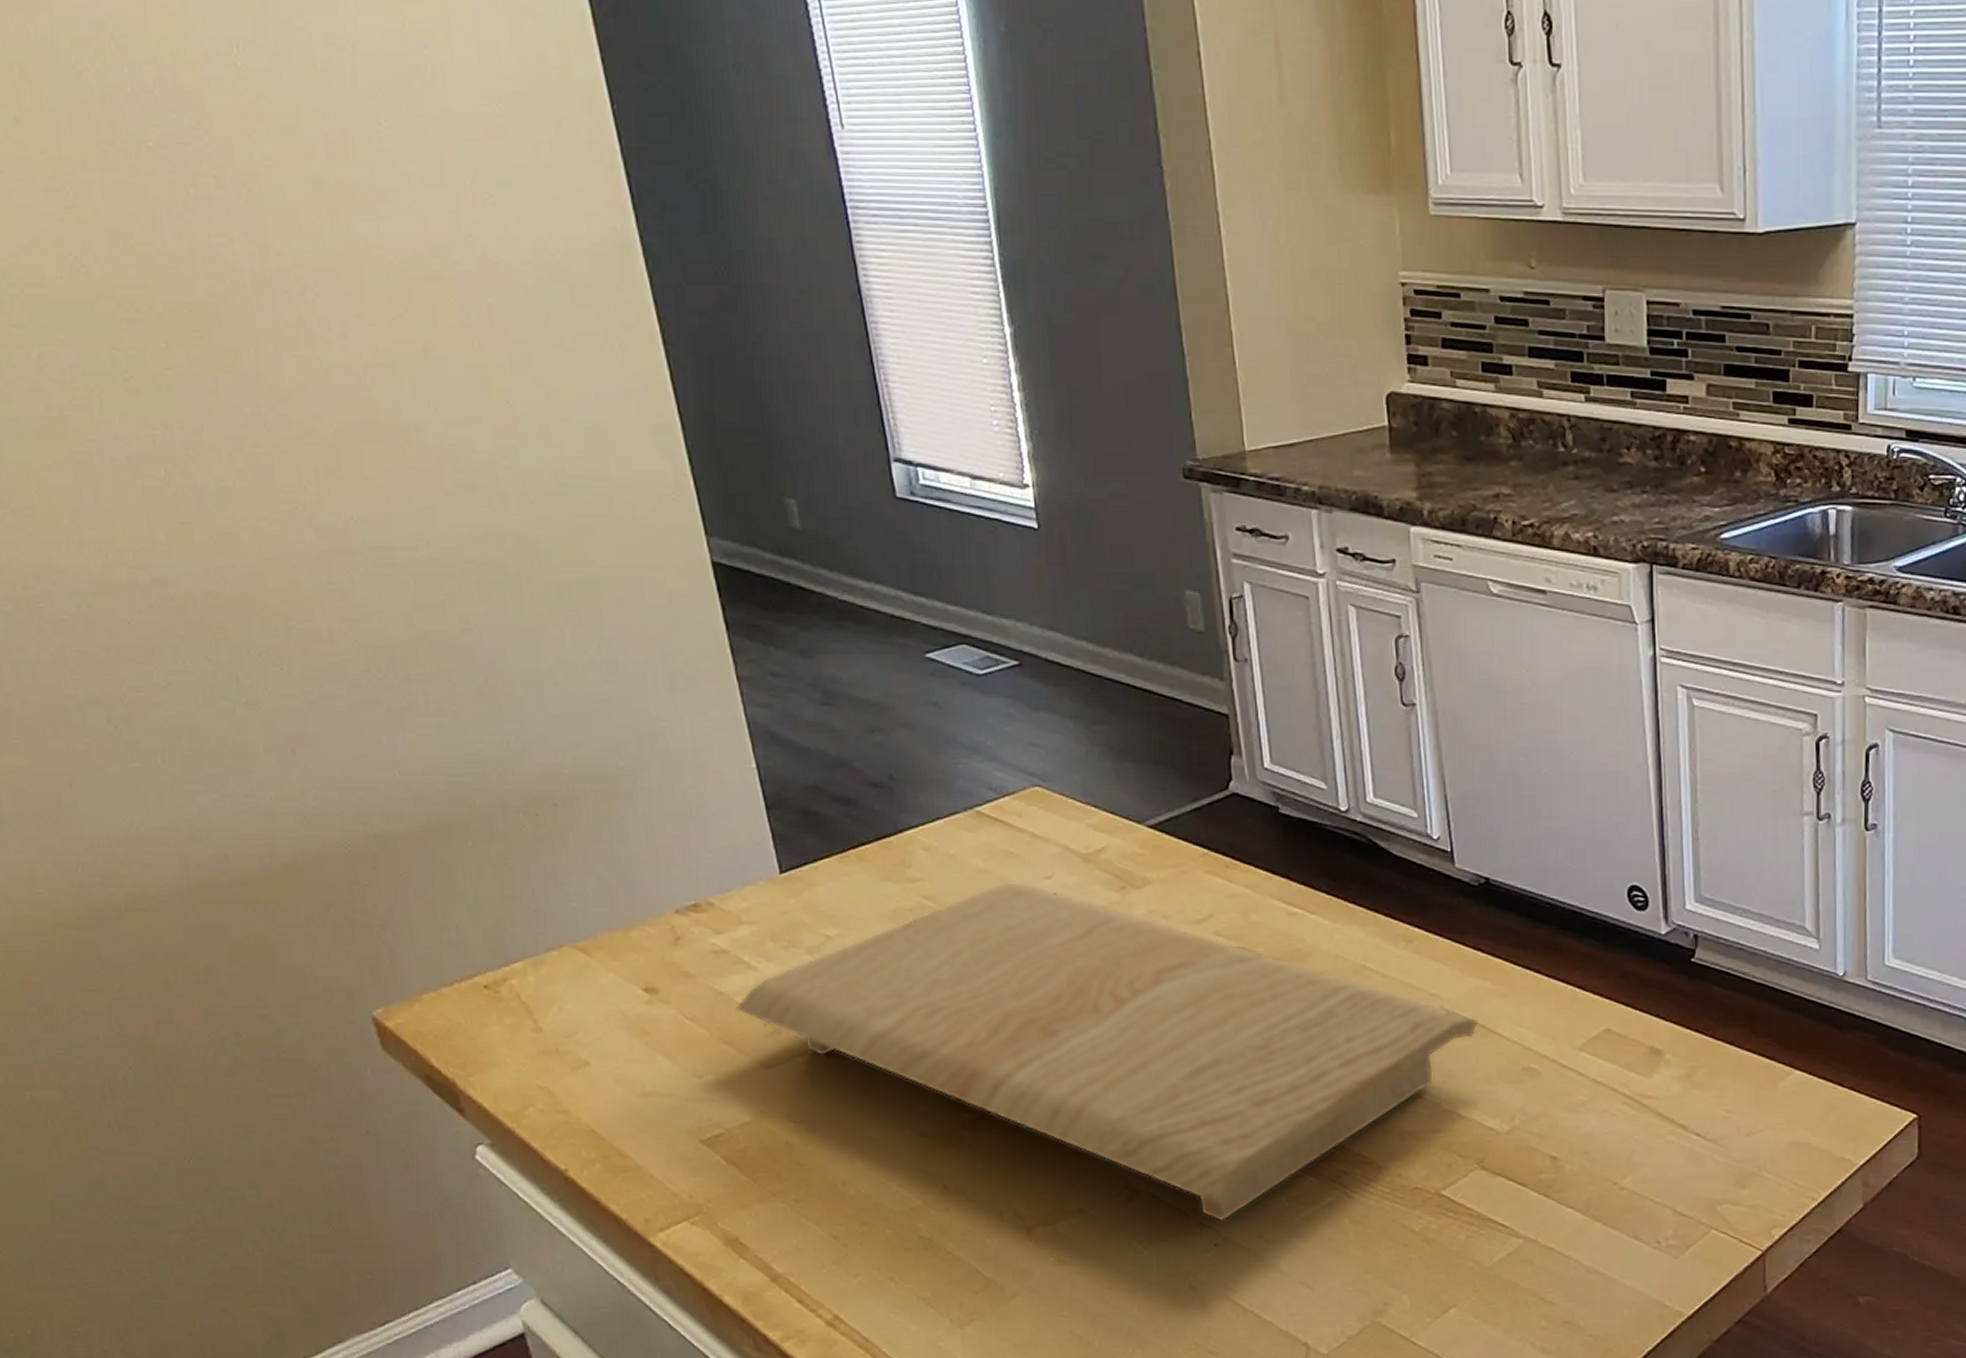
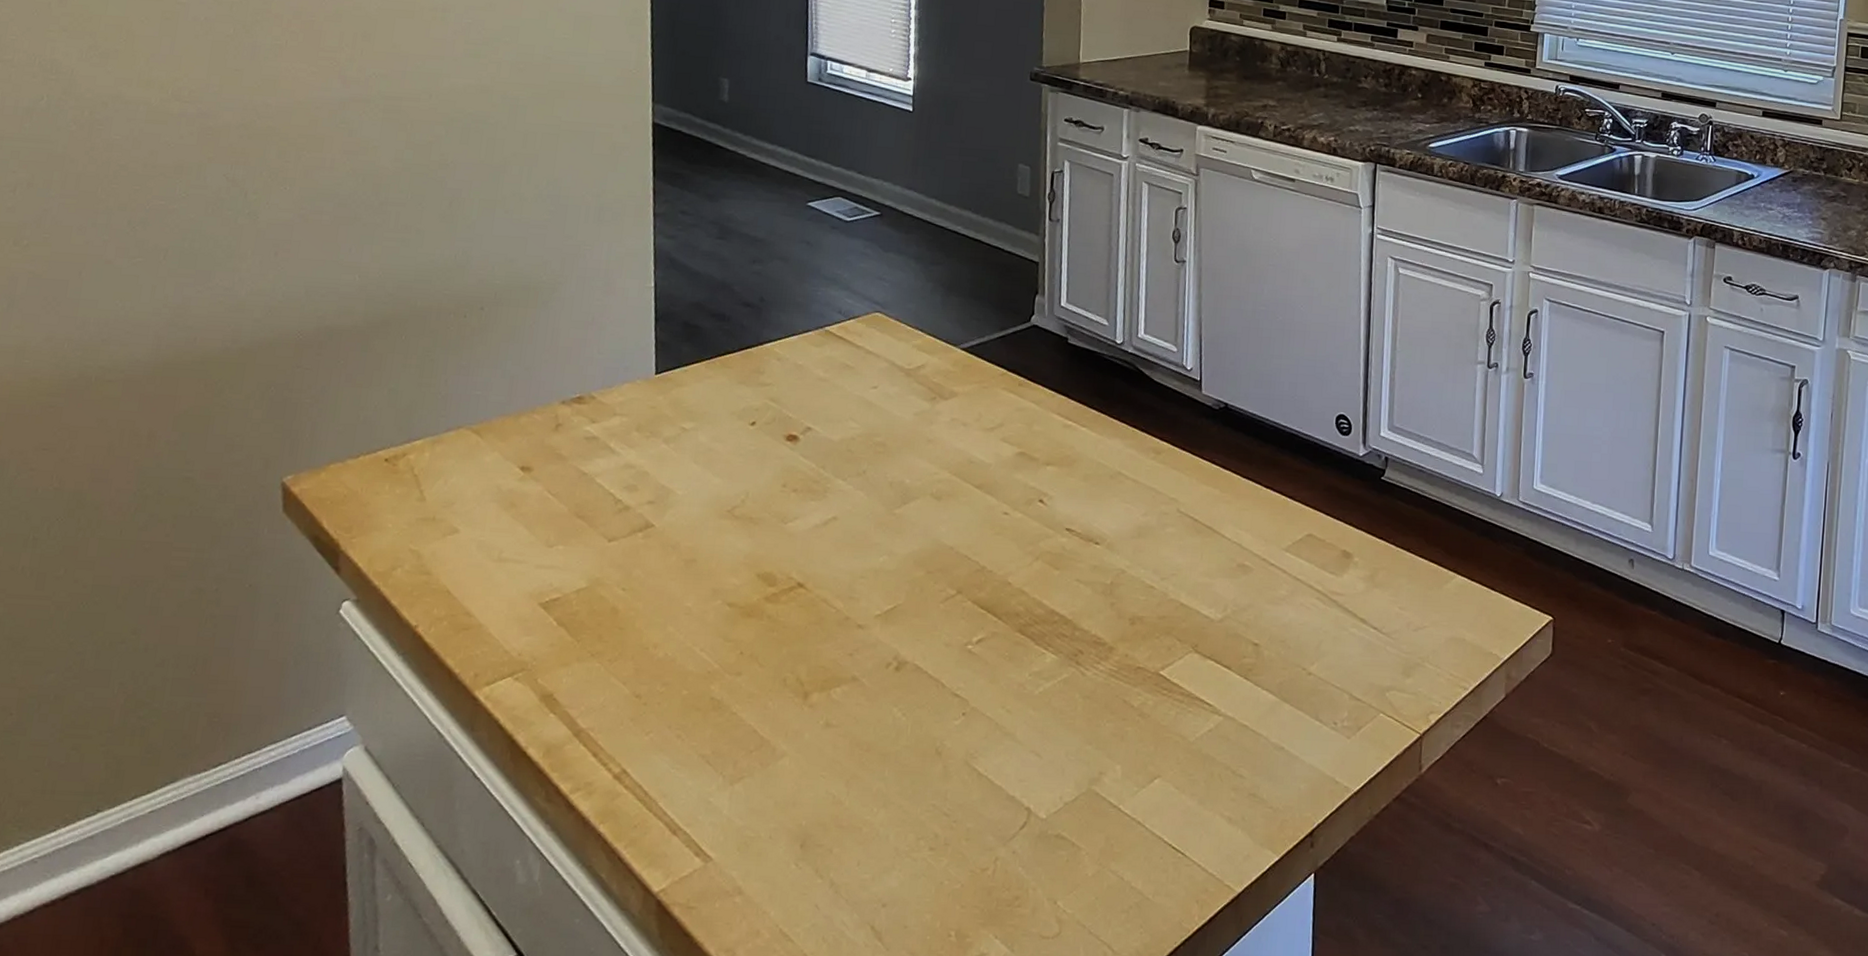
cutting board: present [735,881,1479,1221] -> none [594,389,1207,692]

